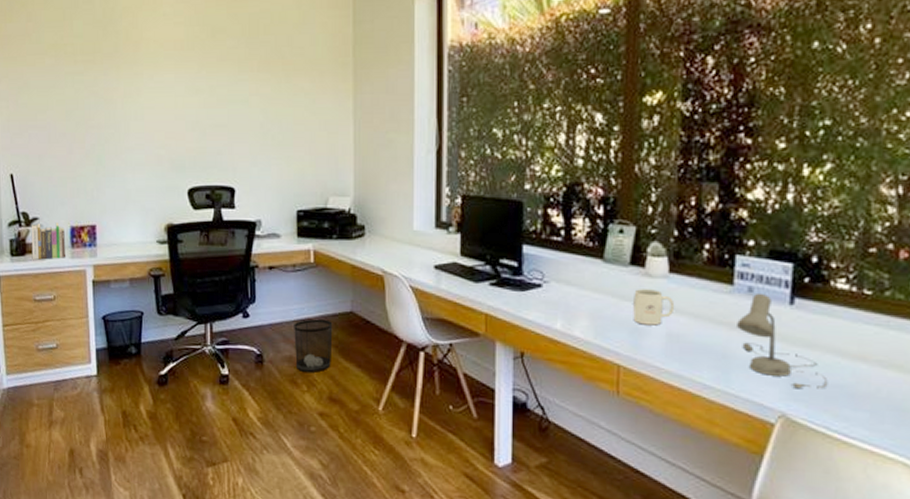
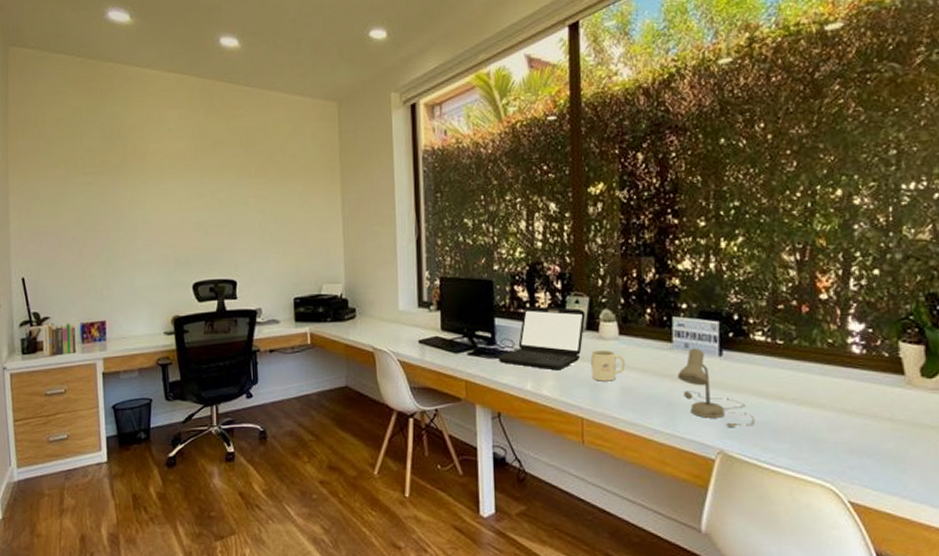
waste bin: present [294,318,333,373] -> none [294,395,330,444]
laptop: none [524,233,630,310] -> present [498,306,585,371]

